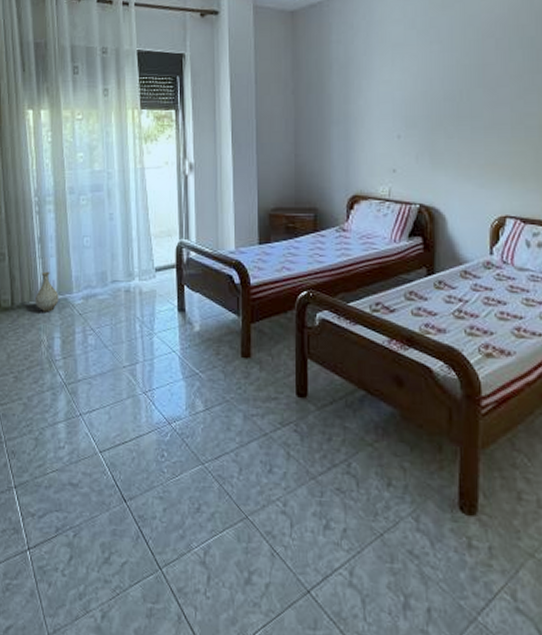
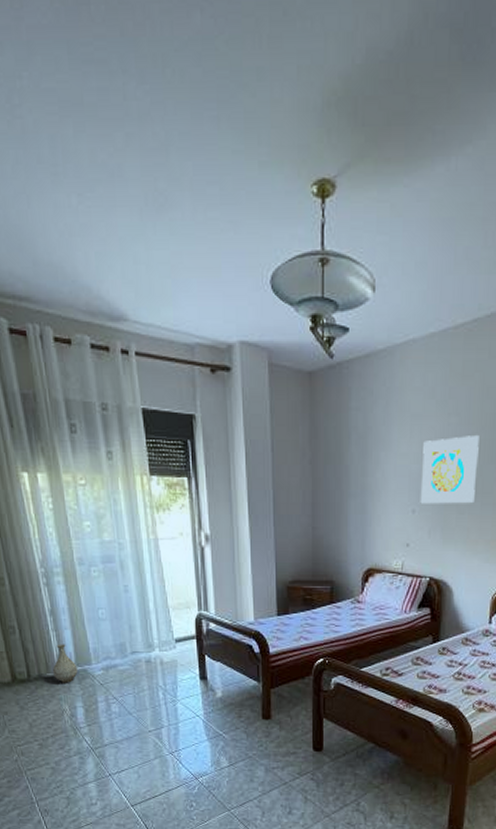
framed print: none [405,61,465,129] -> present [420,436,479,504]

